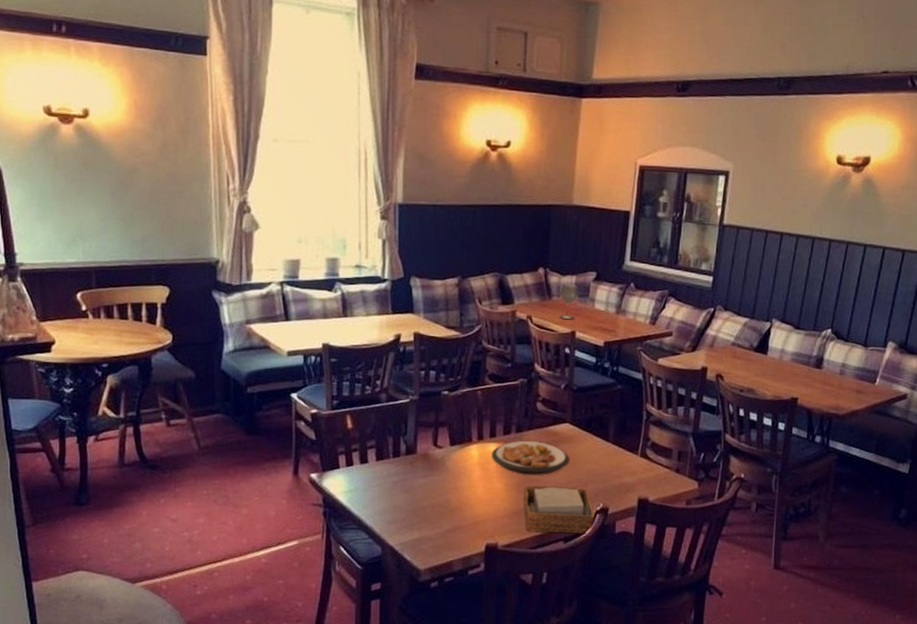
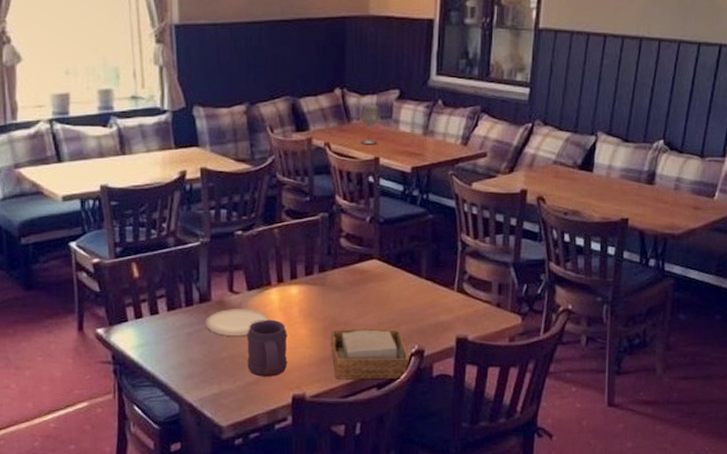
plate: none [410,462,468,487] -> present [205,309,268,337]
beer mug: none [446,473,485,526] -> present [247,319,288,377]
plate: present [491,440,569,475] -> none [293,280,379,318]

